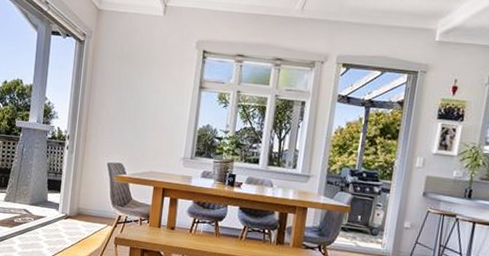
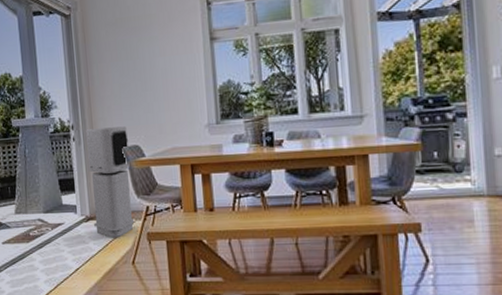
air purifier: none [71,141,115,237] -> present [86,126,135,238]

